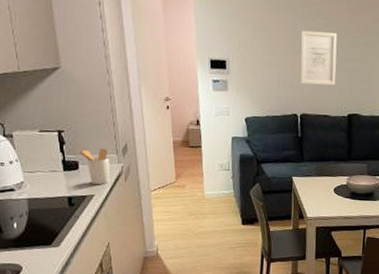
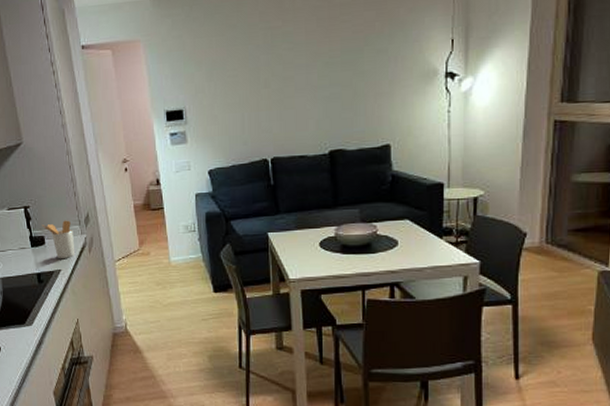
wall art: present [300,30,338,85] -> none [264,57,311,124]

